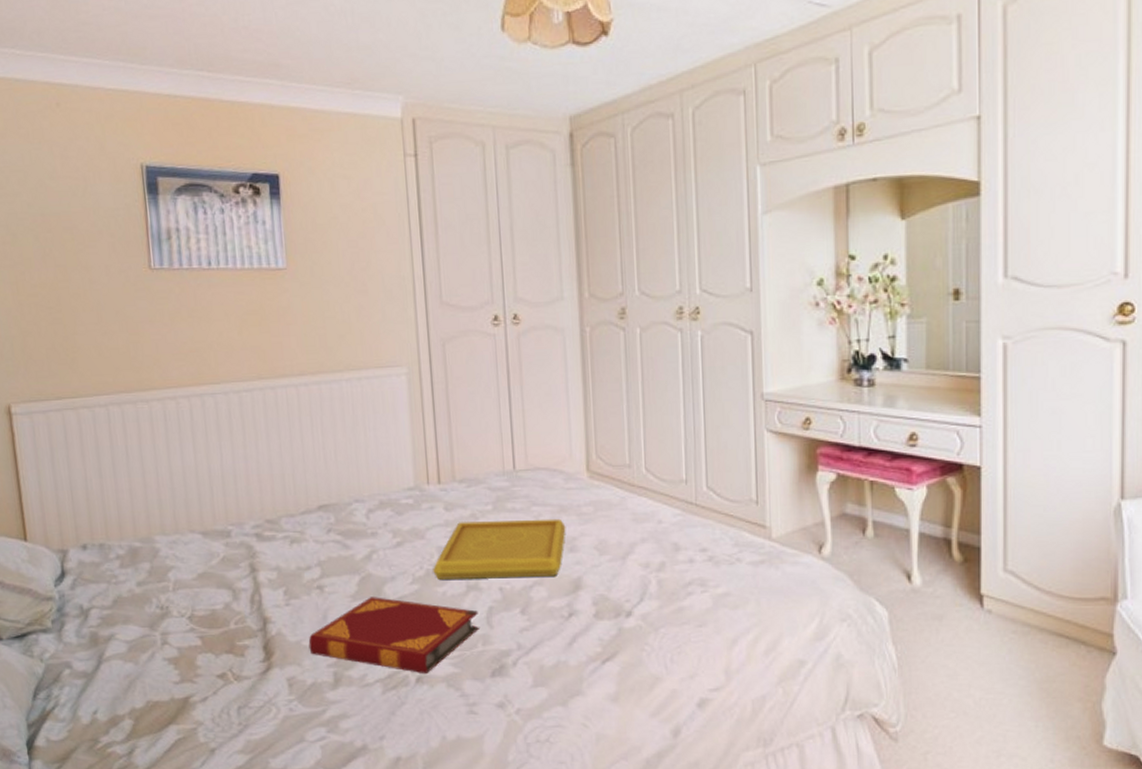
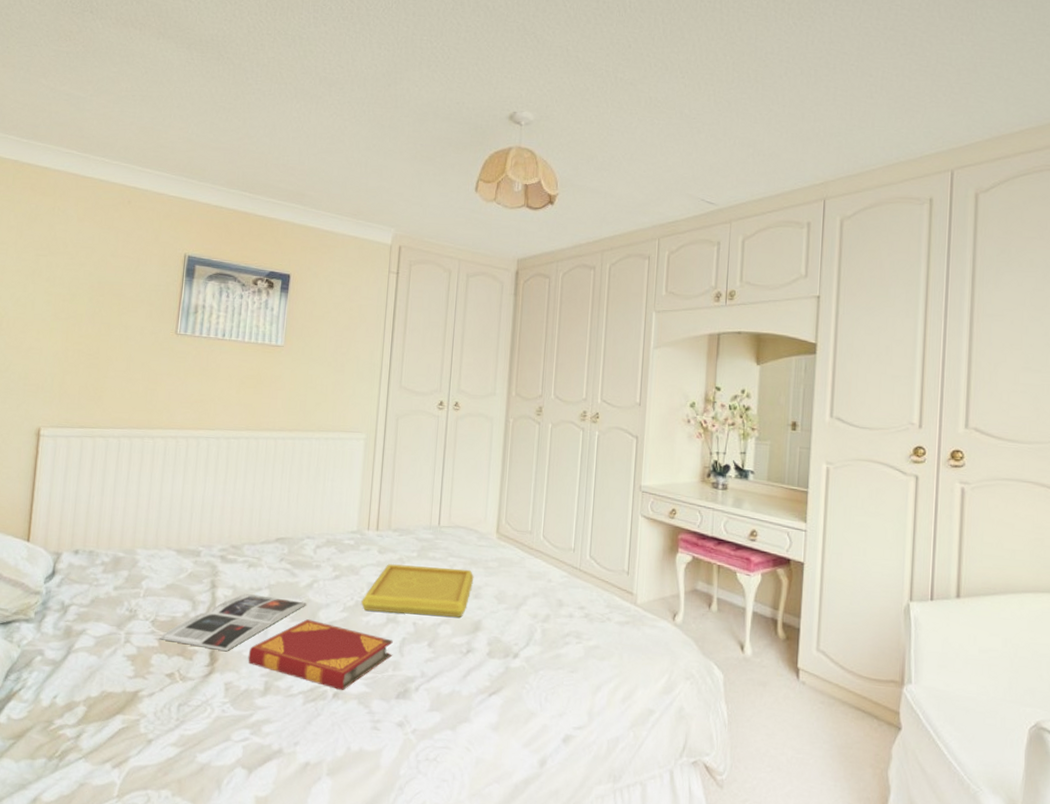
magazine: none [201,575,368,643] -> present [159,594,307,652]

